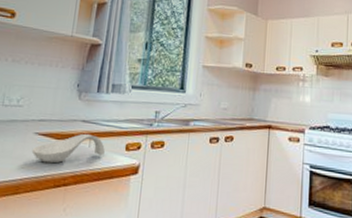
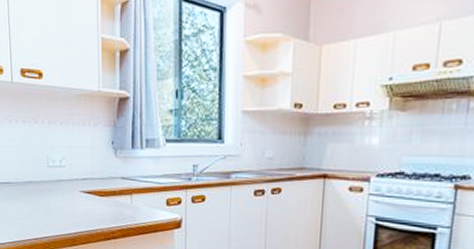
spoon rest: present [31,133,105,164] -> none [80,190,146,219]

